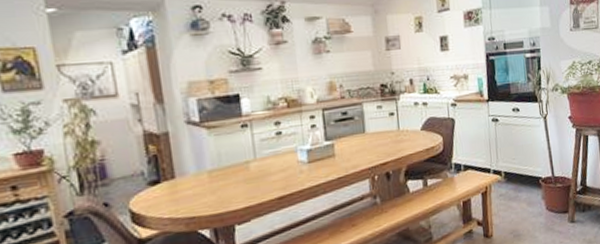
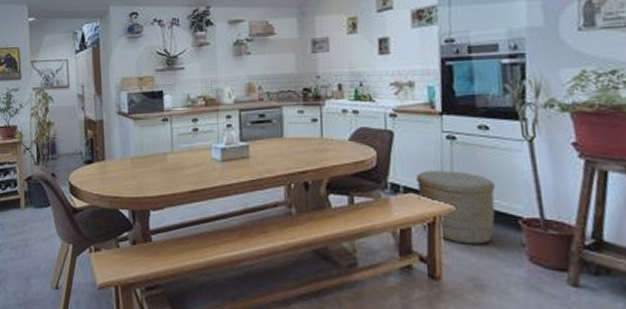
woven basket: none [473,147,525,205] -> present [416,170,495,244]

